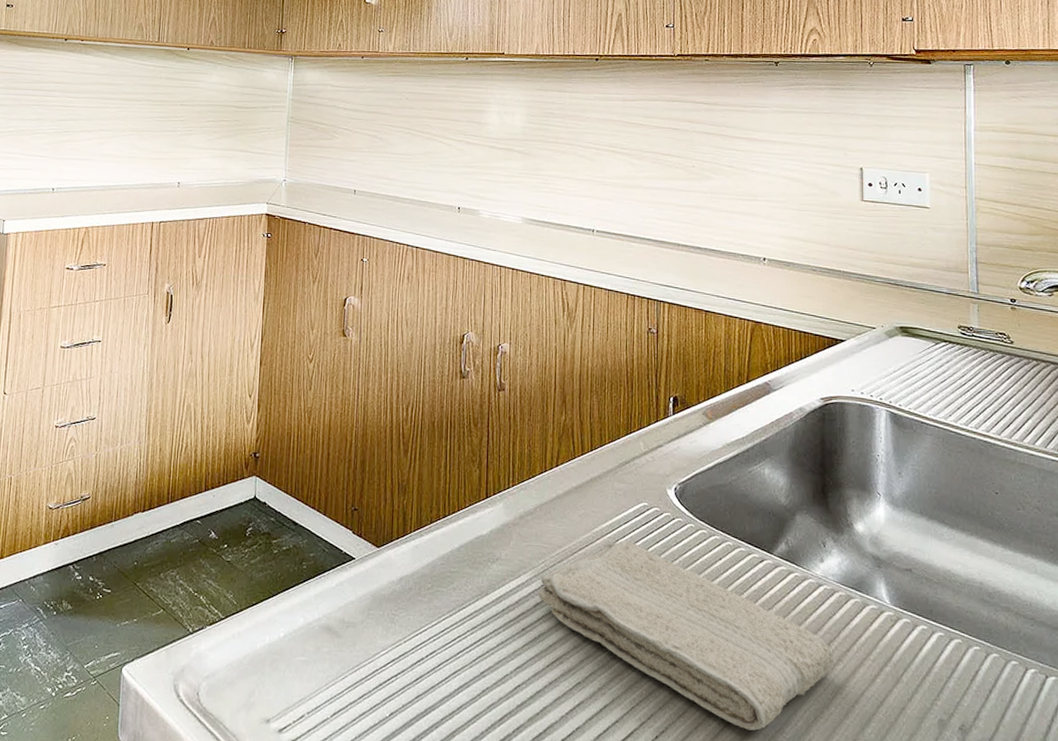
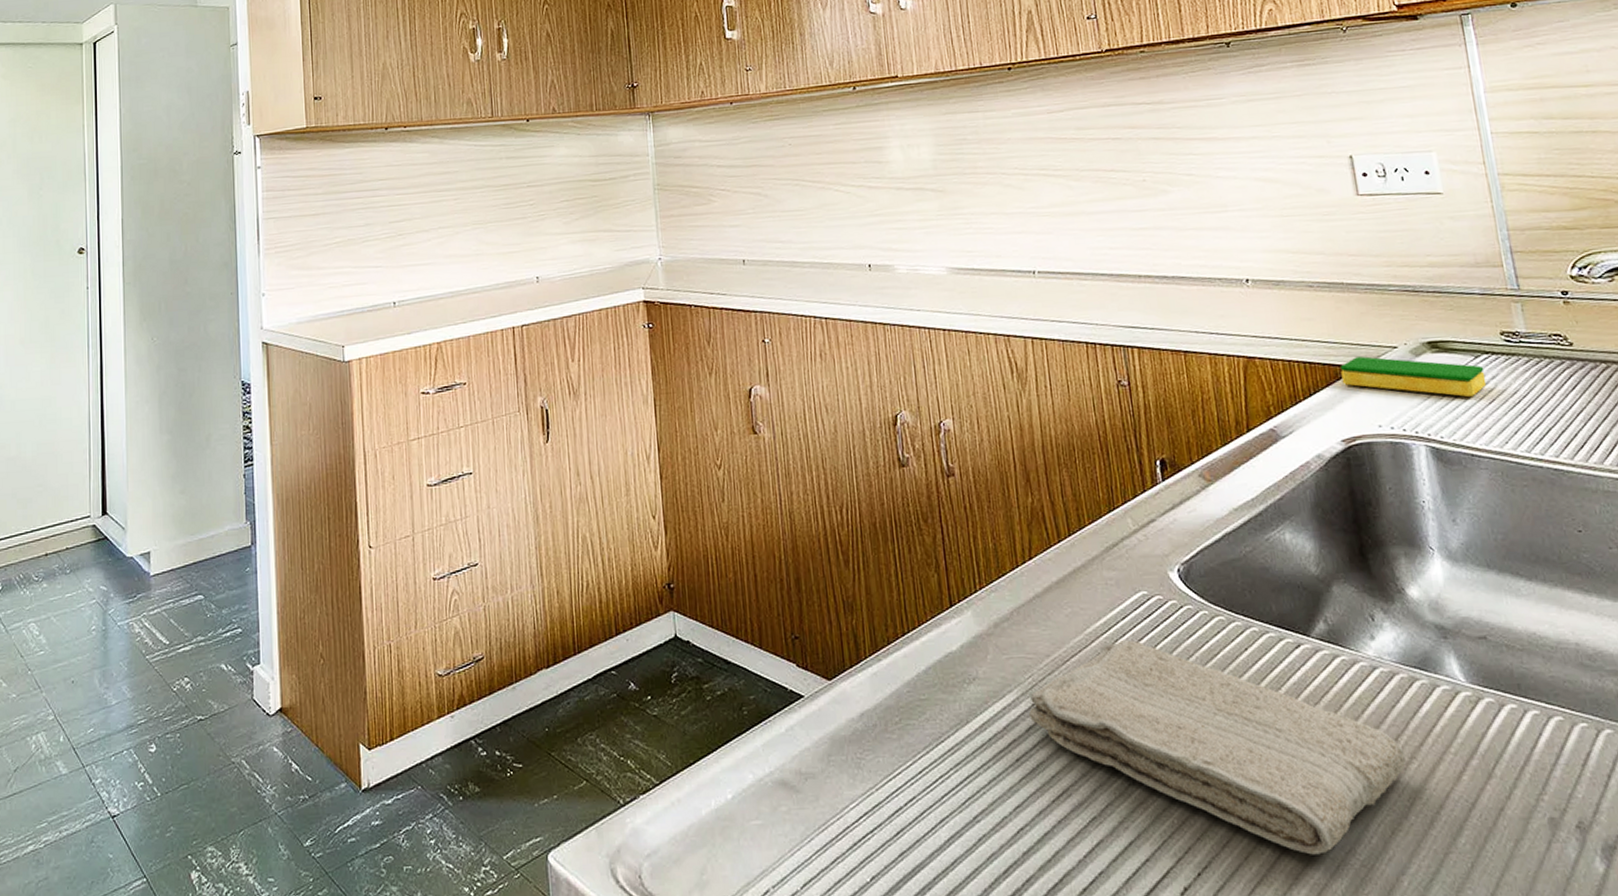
dish sponge: none [828,332,942,376] -> present [1340,356,1487,398]

